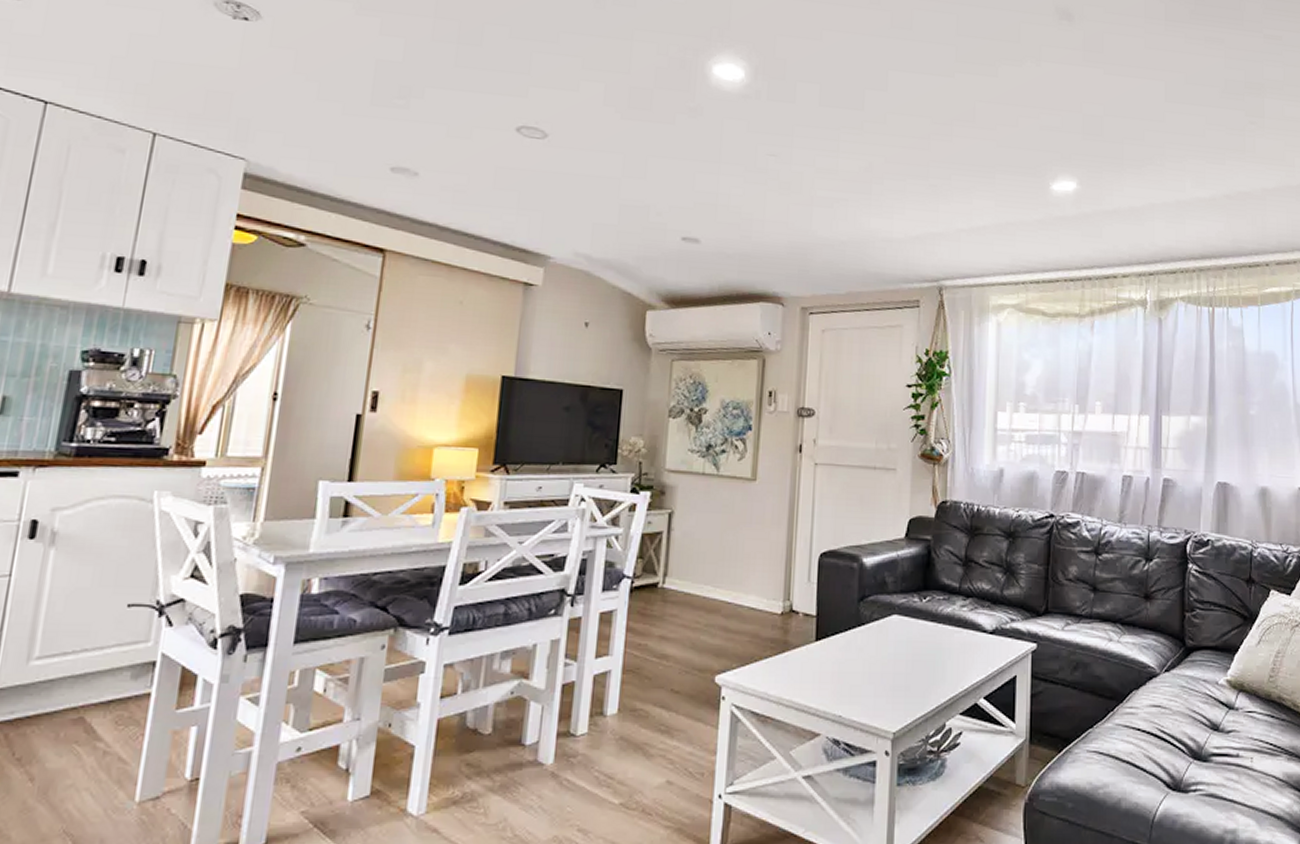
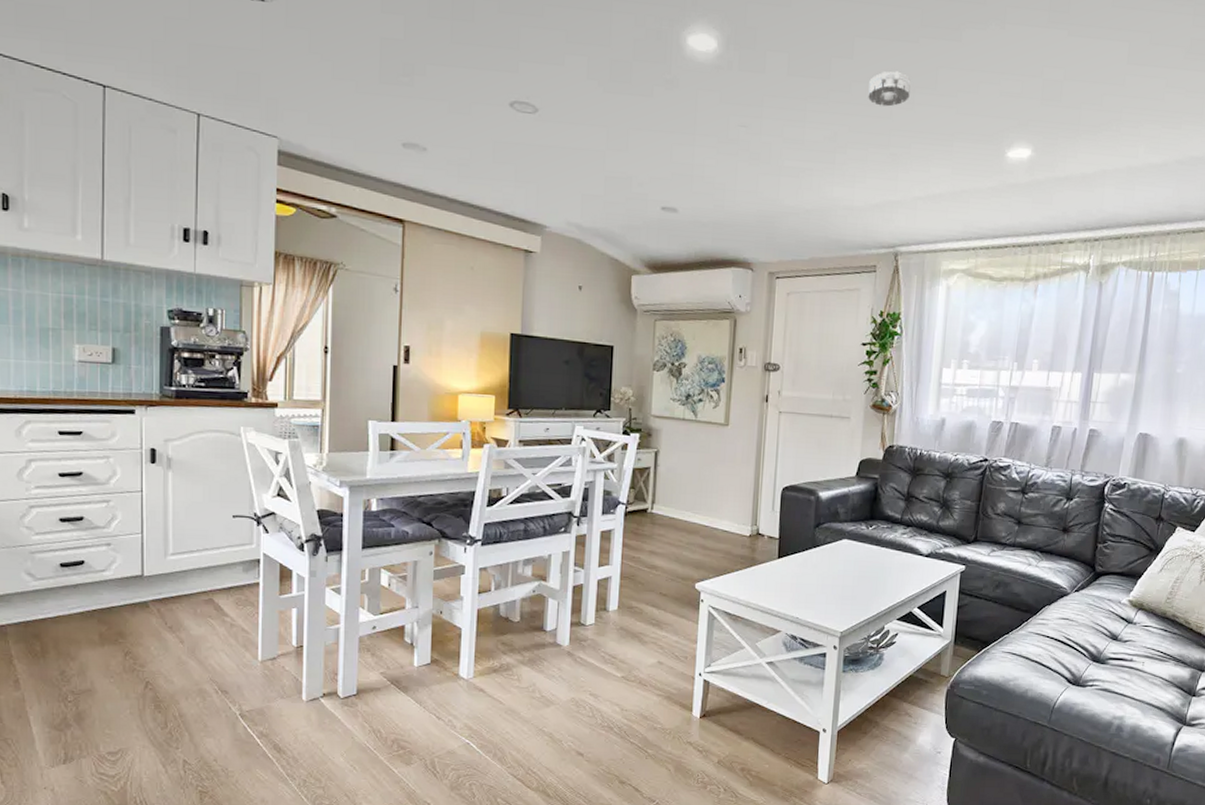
smoke detector: none [904,103,948,138] -> present [868,71,911,107]

